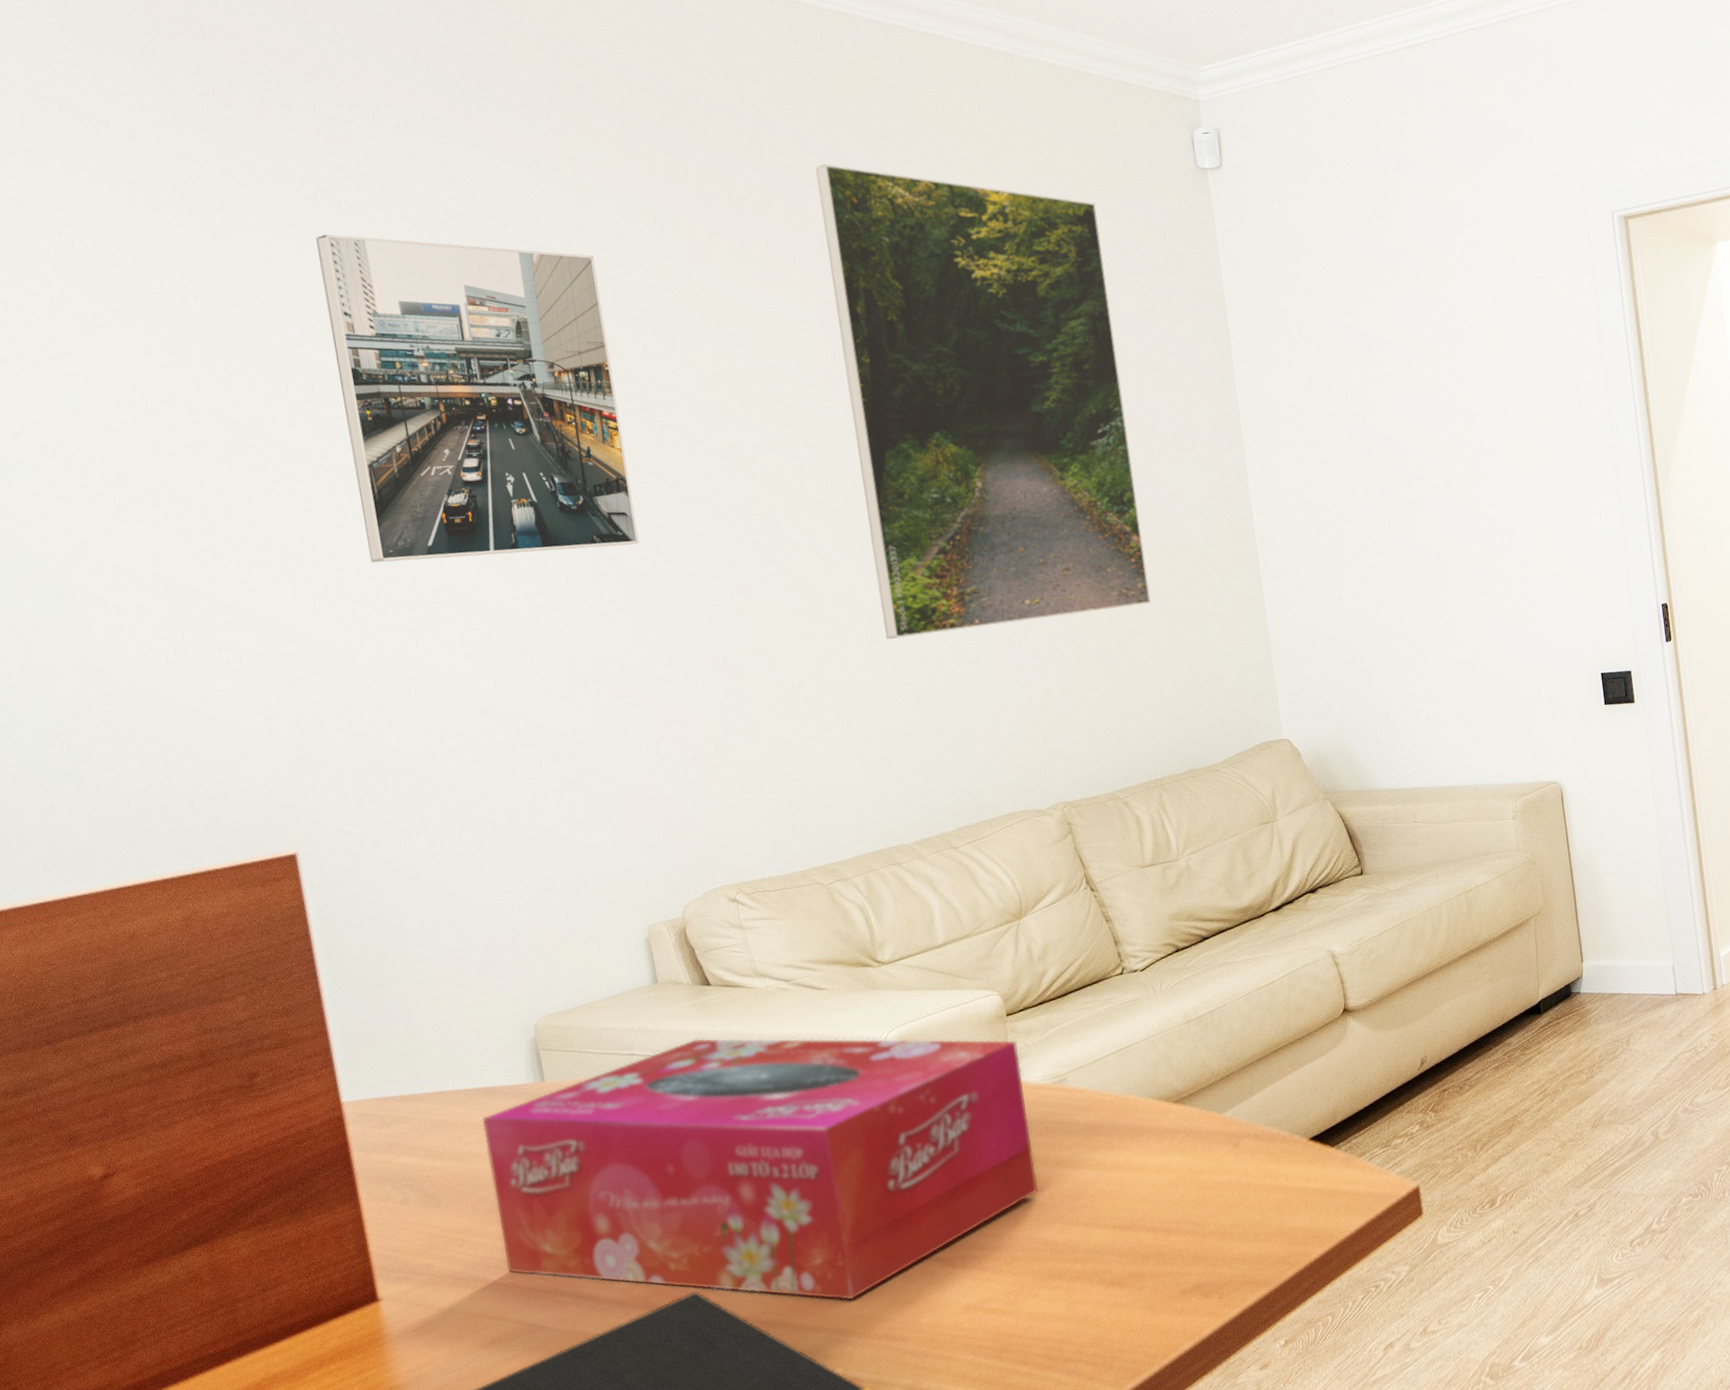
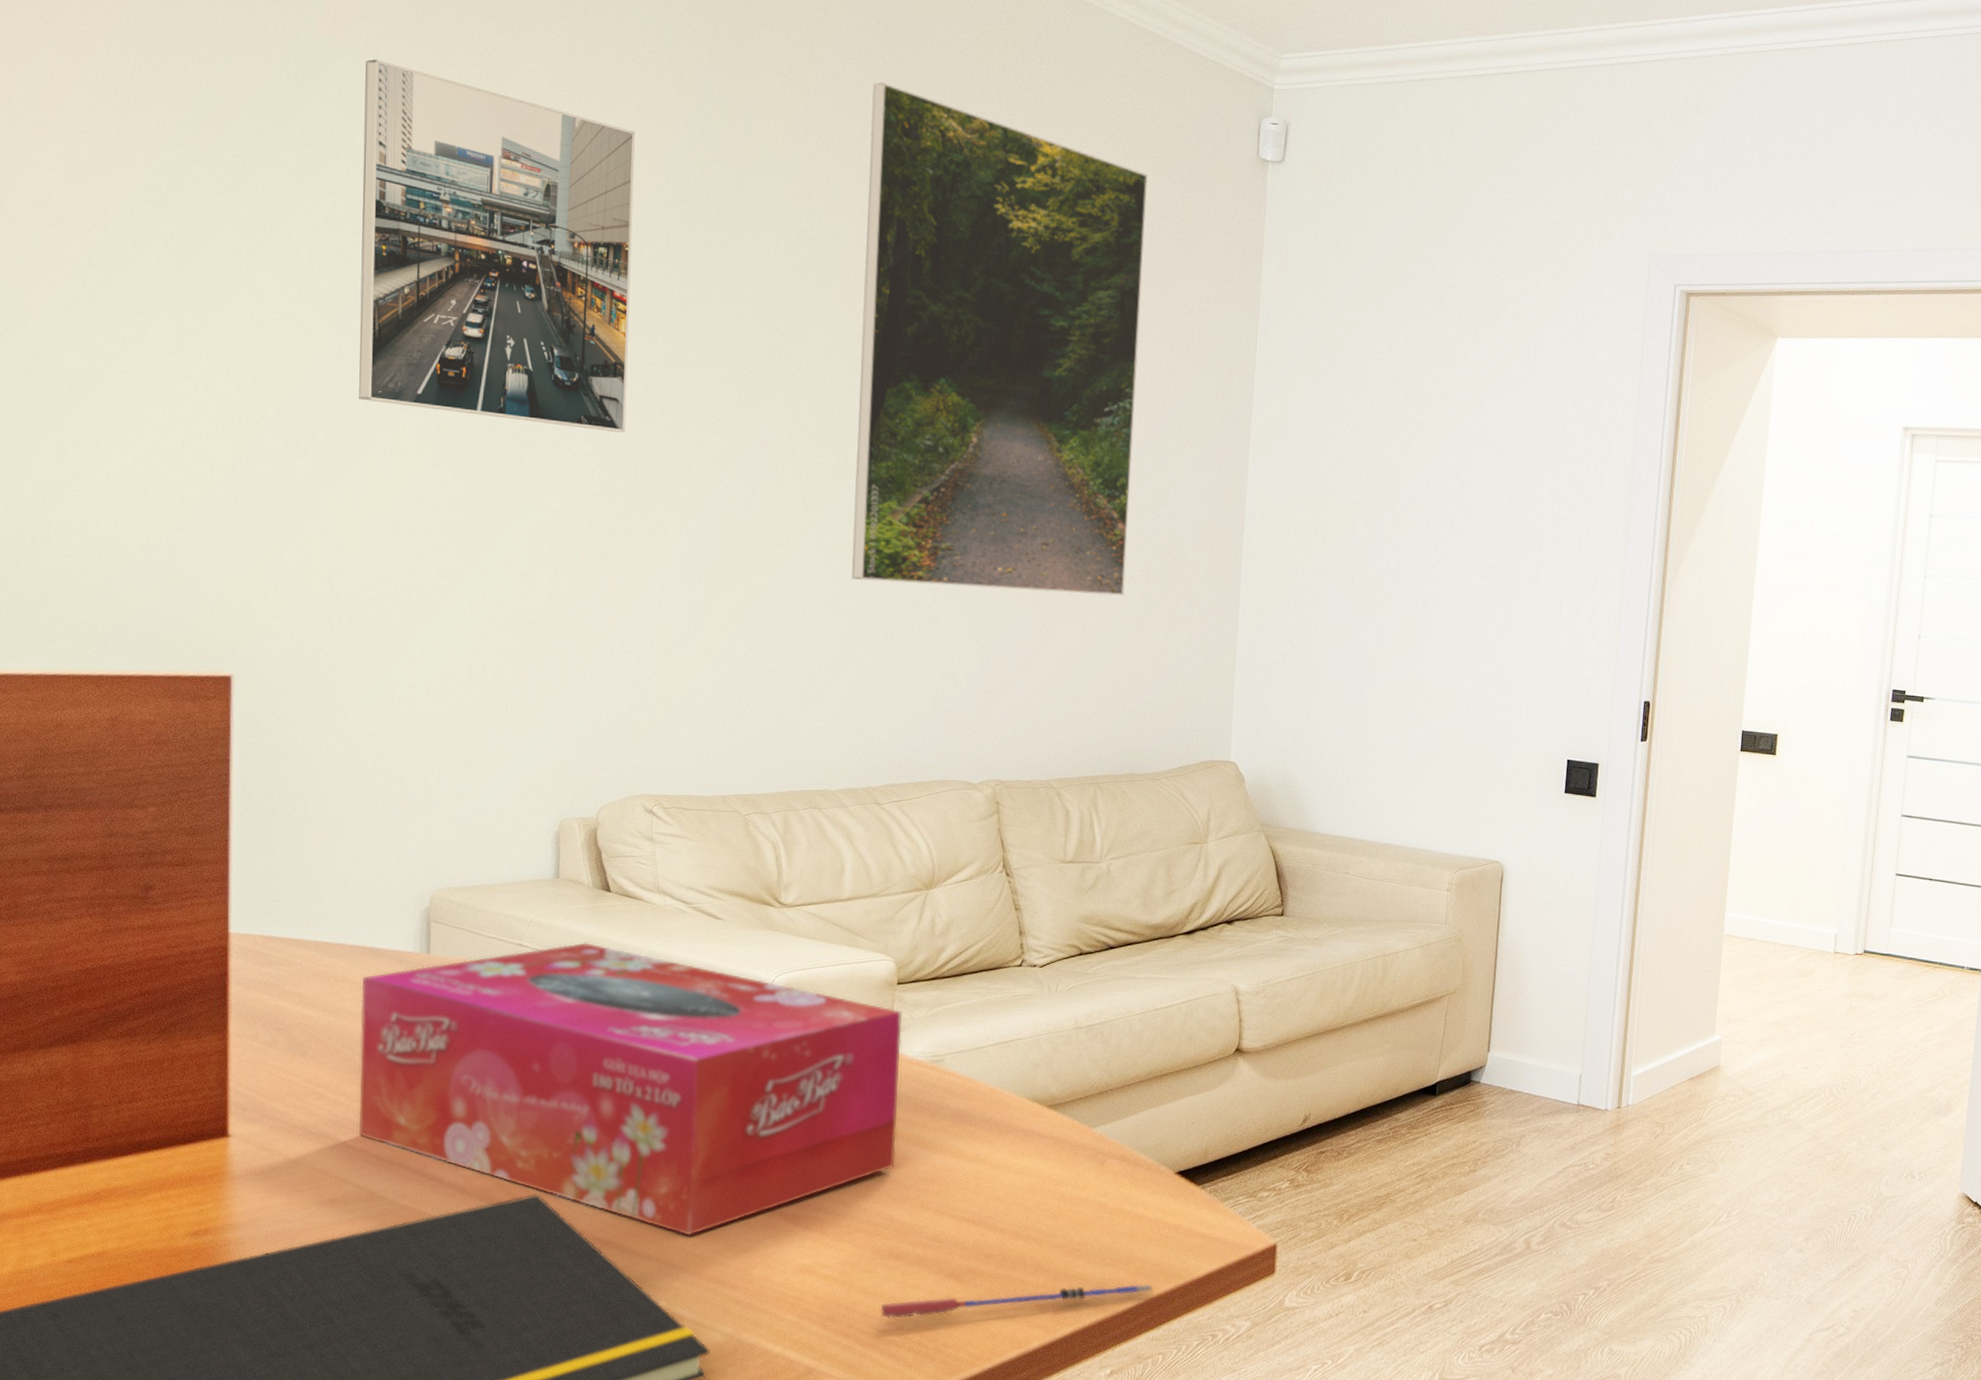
pen: none [1050,1250,1310,1338] -> present [880,1284,1153,1319]

